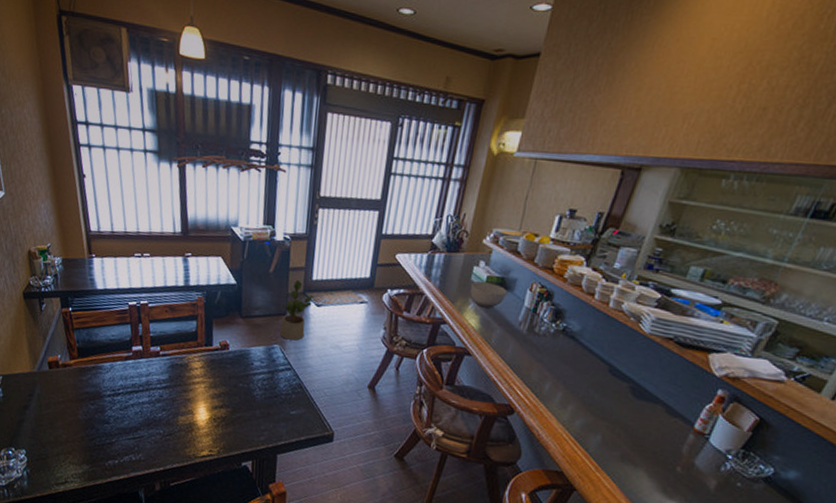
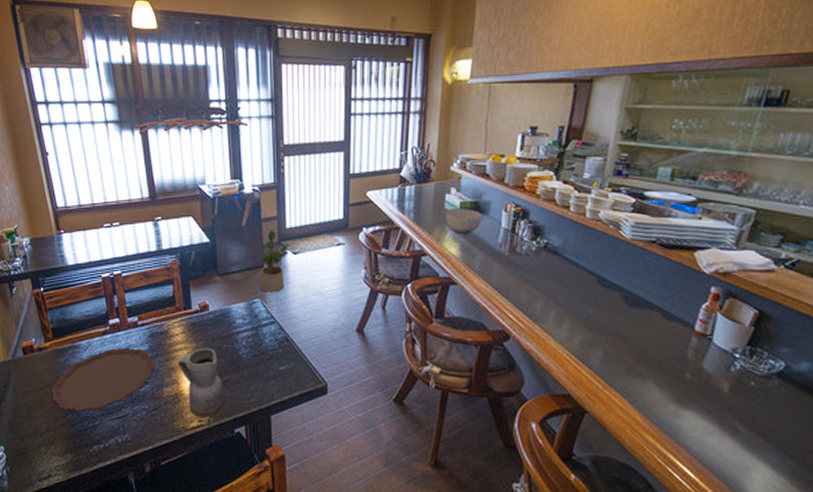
tray: none [73,373,173,429] -> present [51,348,155,412]
ceramic pitcher: none [194,384,237,449] -> present [177,348,225,417]

